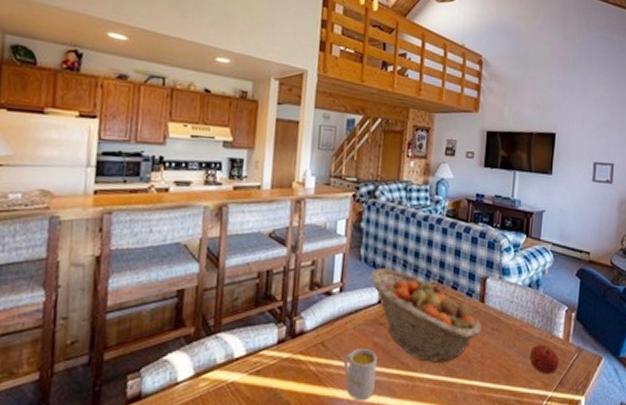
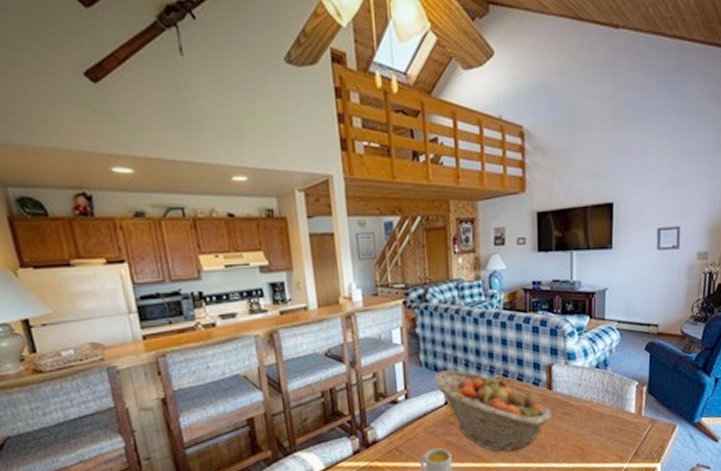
apple: present [529,344,559,375] -> none [602,420,633,449]

